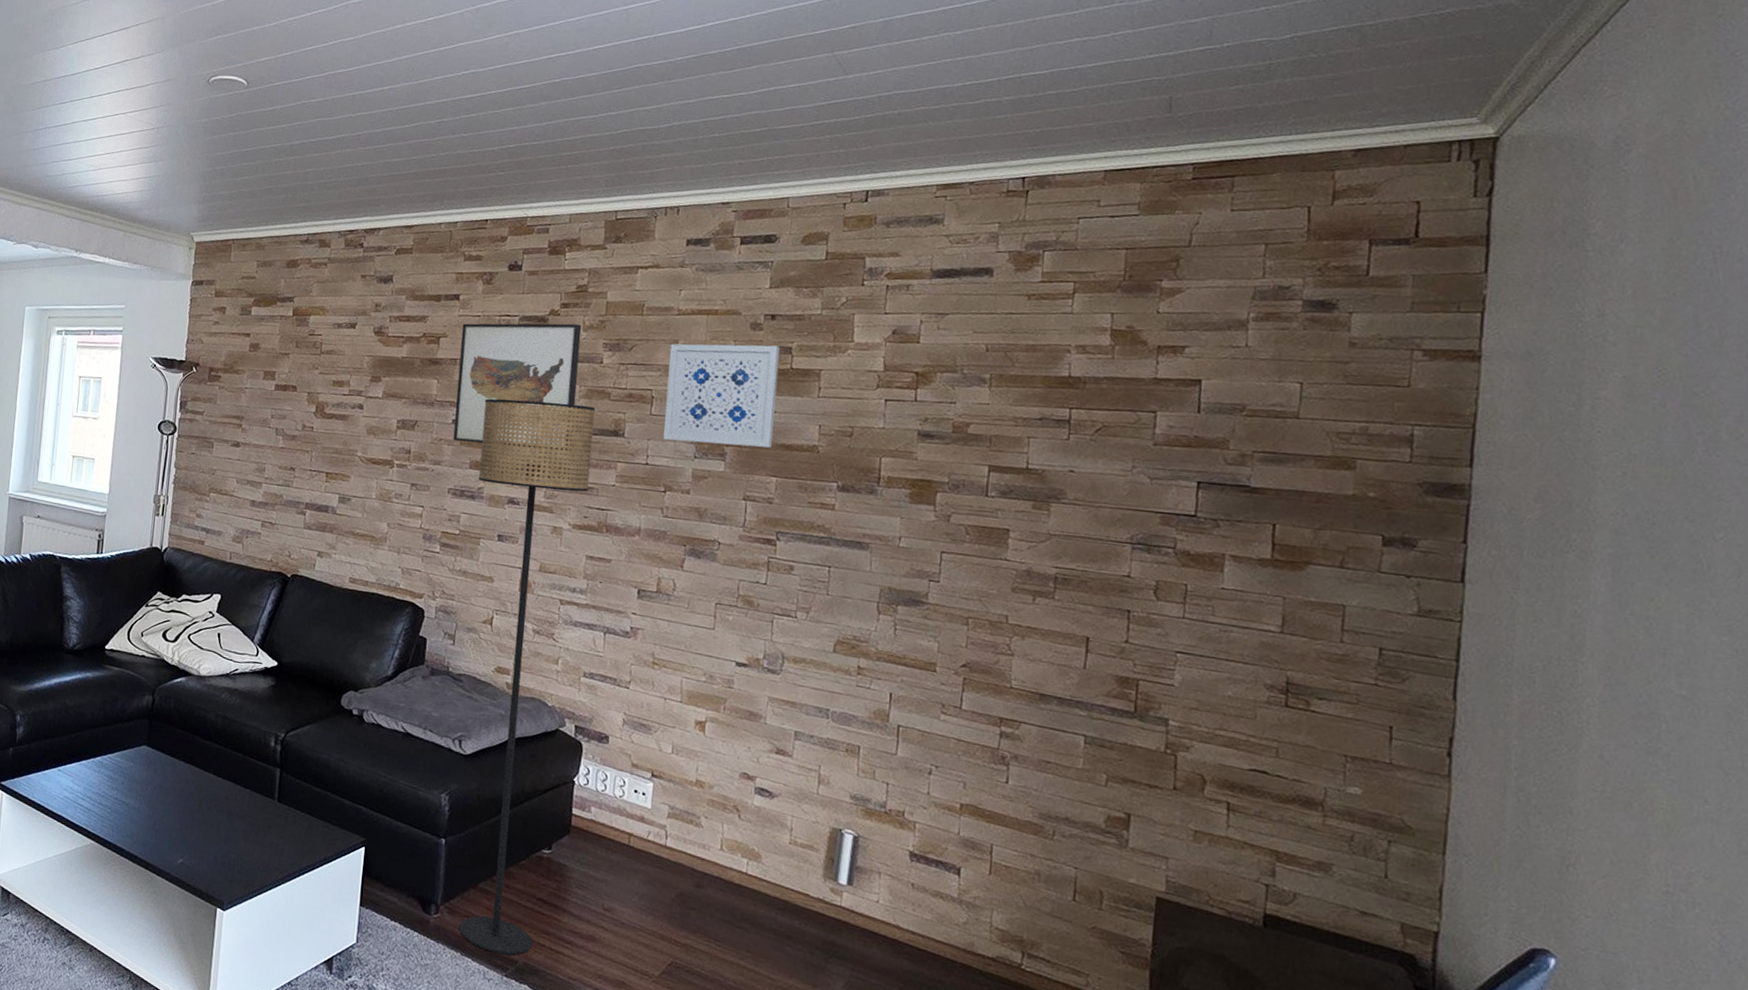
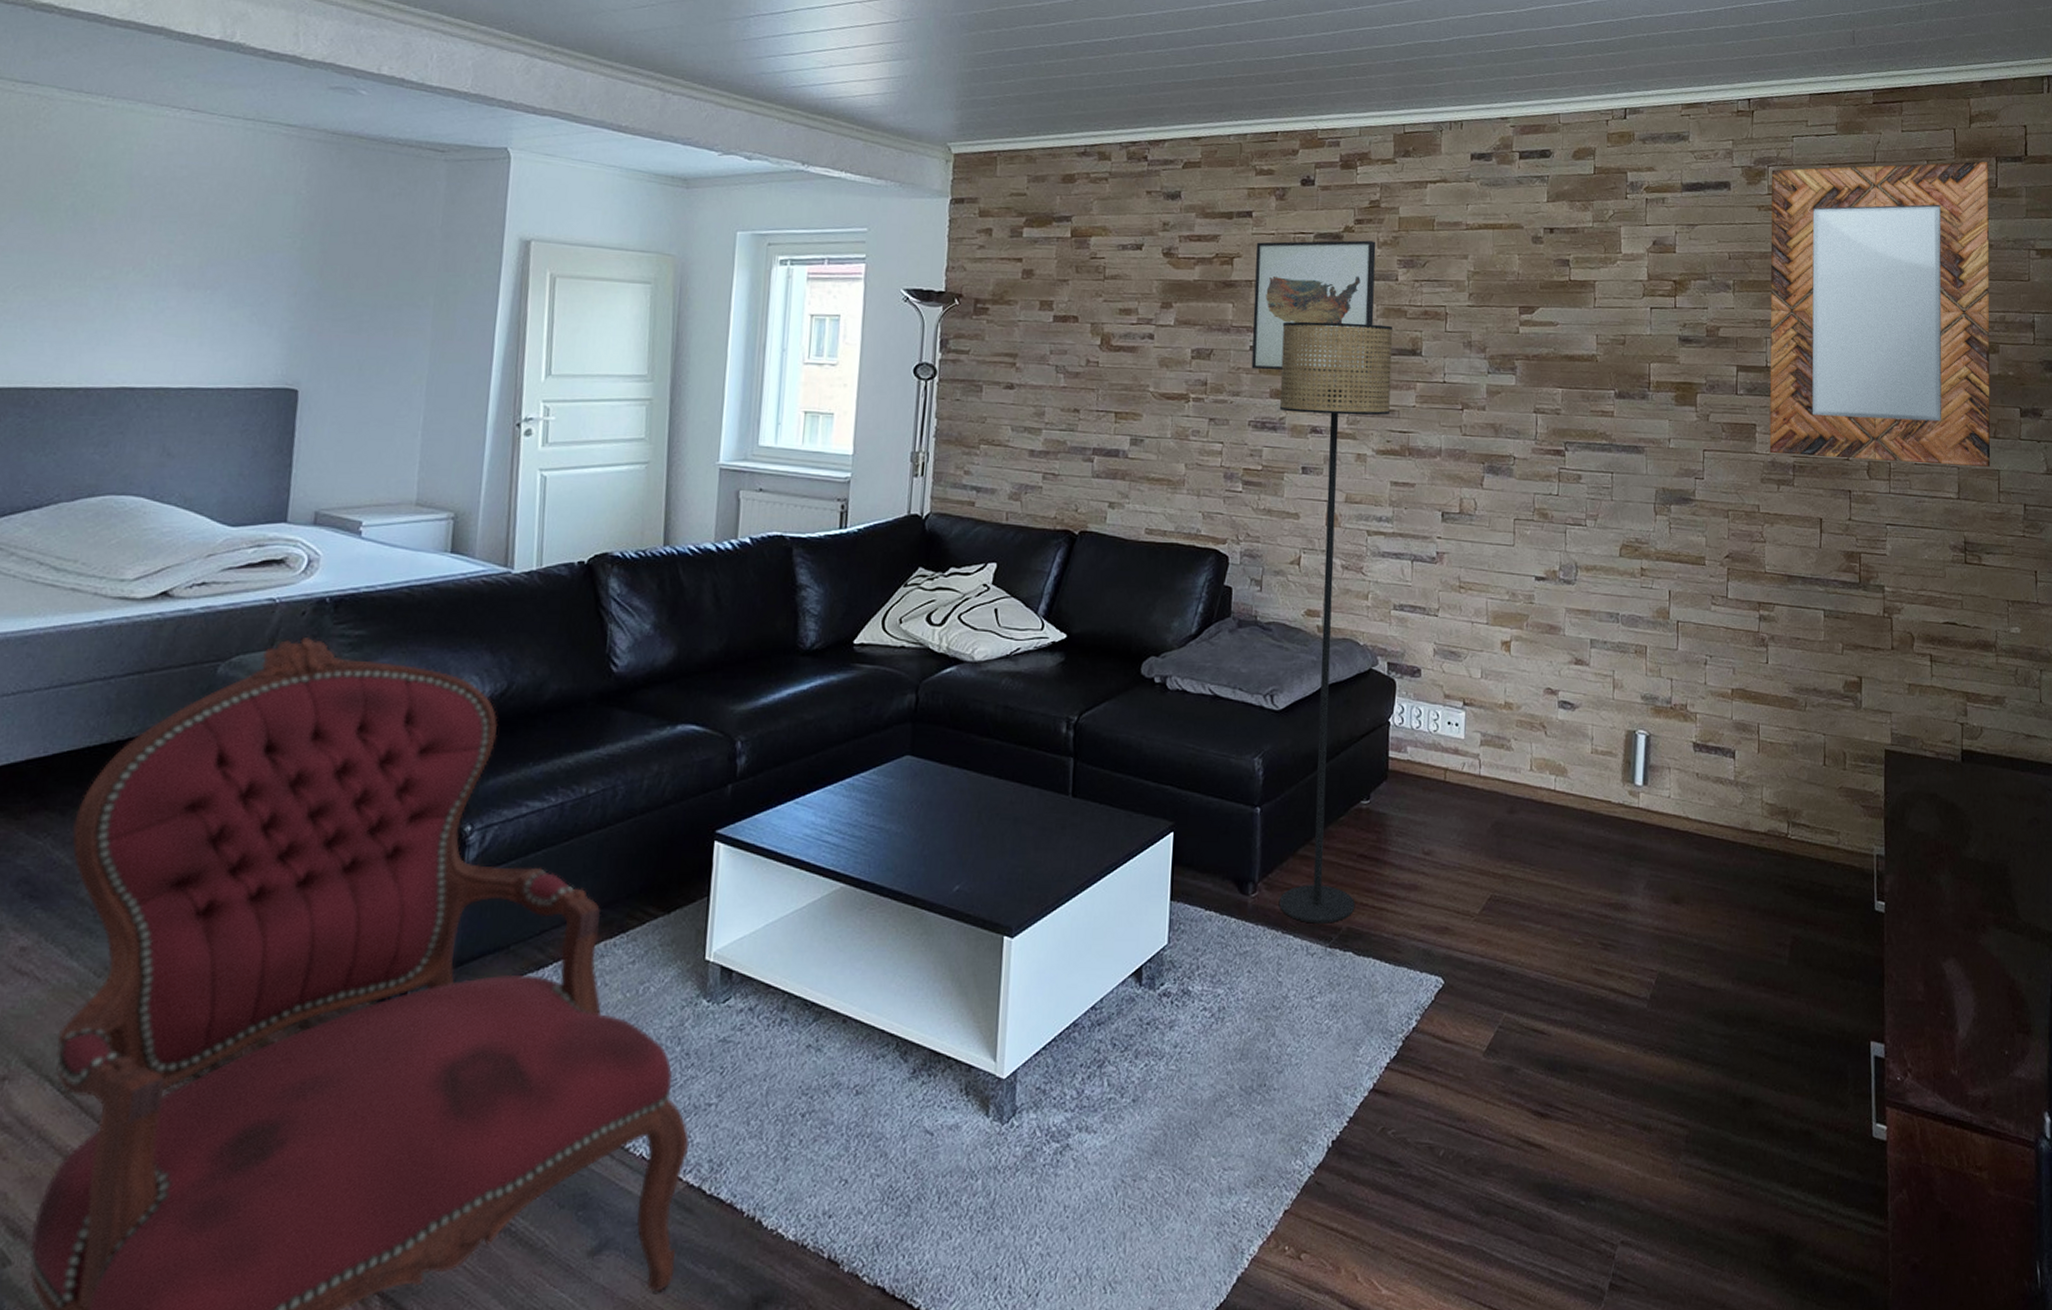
wall art: present [663,343,780,448] -> none [1458,258,1559,360]
home mirror: none [1025,245,1357,600] -> present [1769,161,1991,467]

